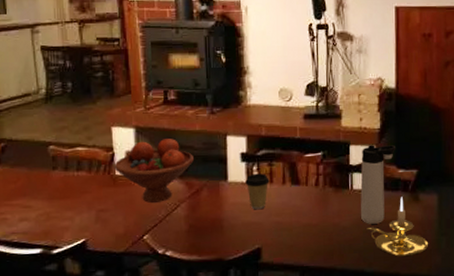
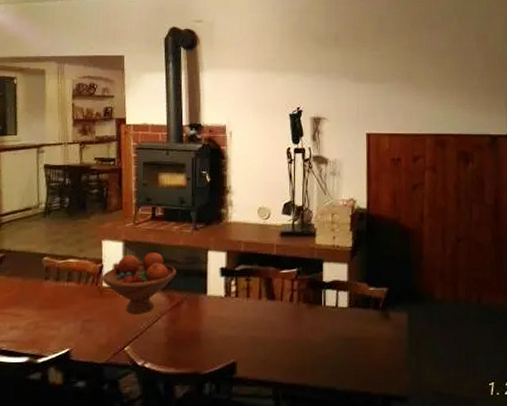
coffee cup: present [245,173,270,210] -> none [223,288,247,324]
thermos bottle: present [360,145,397,224] -> none [333,263,368,341]
candle holder: present [366,197,428,257] -> none [338,314,398,375]

